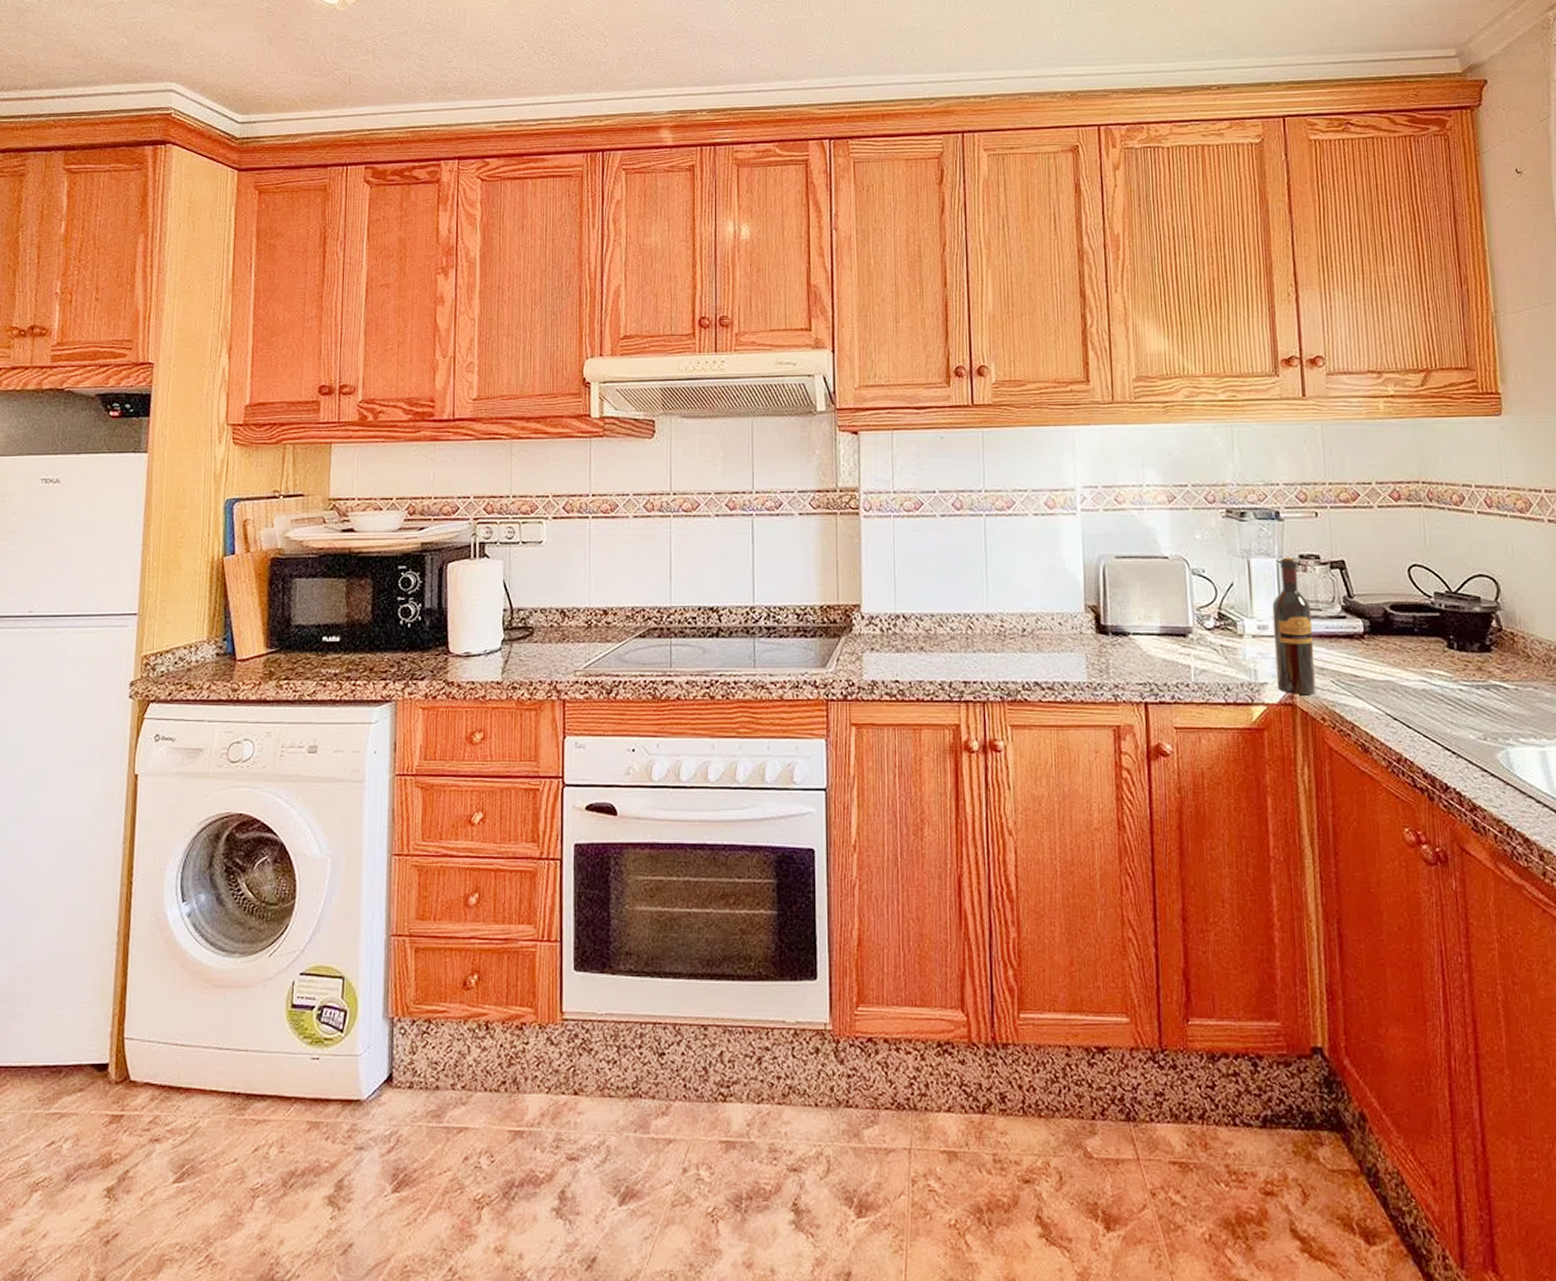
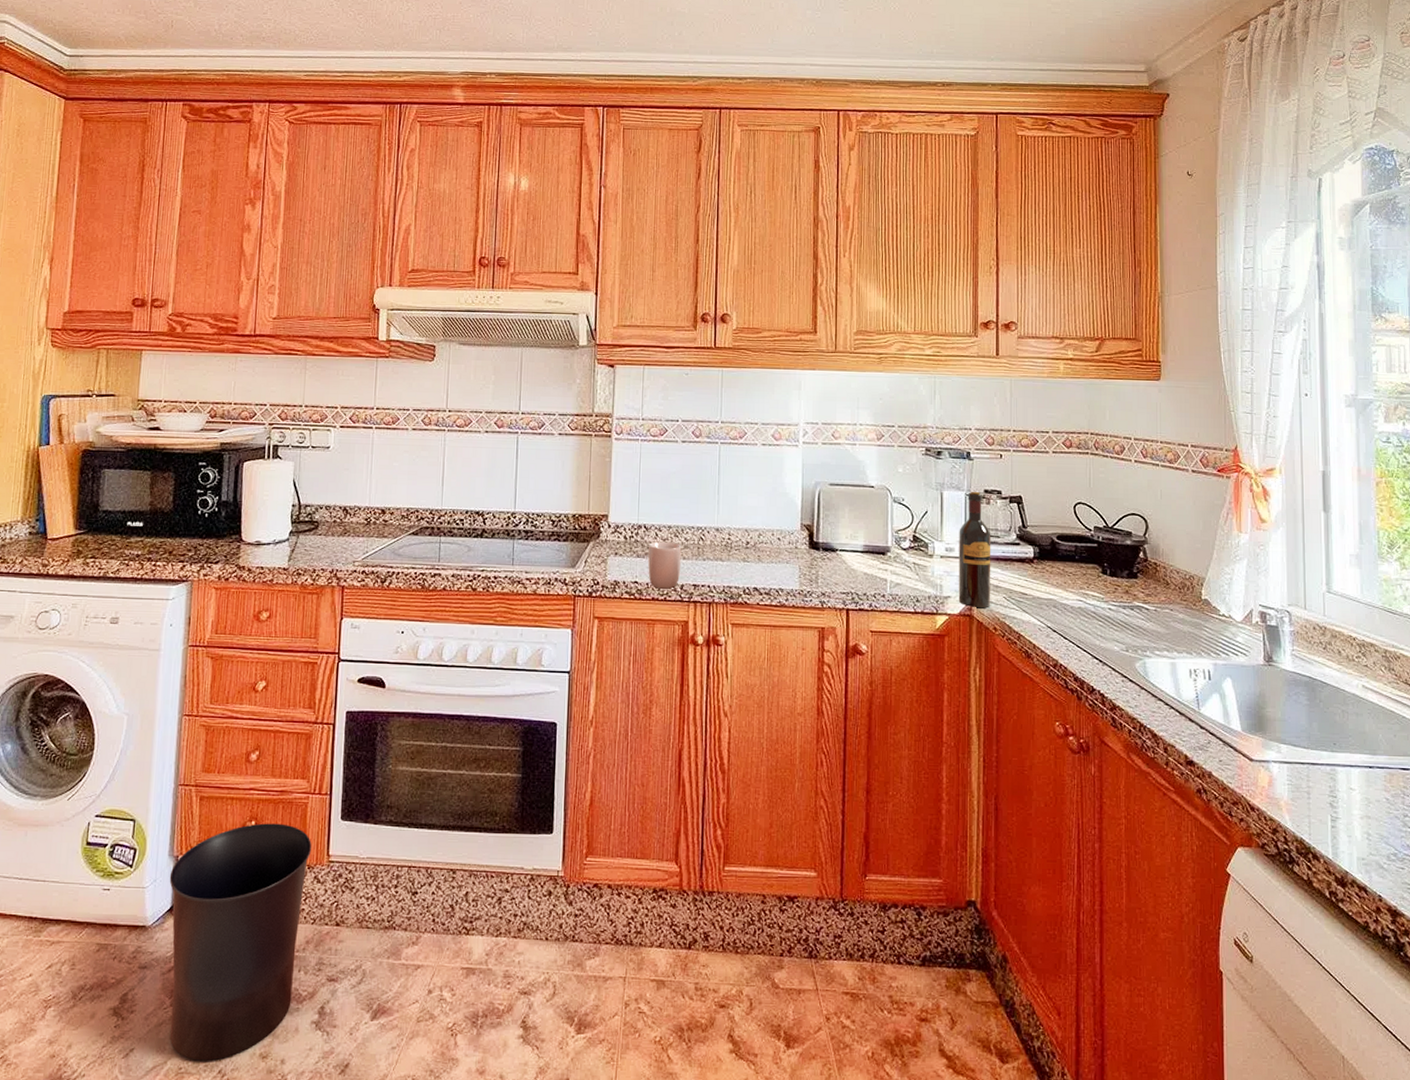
waste bin: none [384,977,542,1257] -> present [169,823,311,1061]
cup: none [909,632,948,689] -> present [648,541,682,590]

